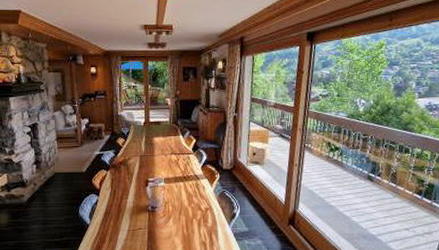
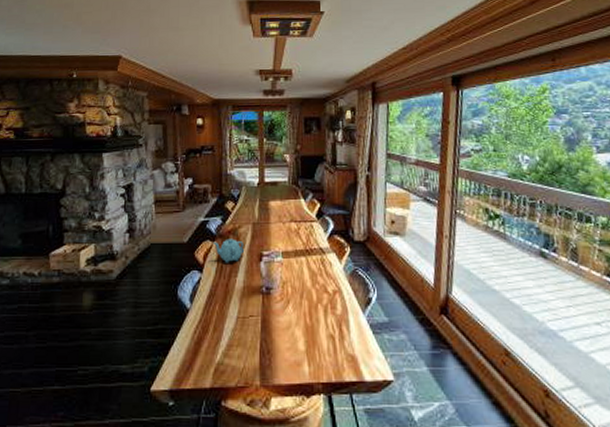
teapot: none [107,168,134,188] -> present [213,238,245,263]

